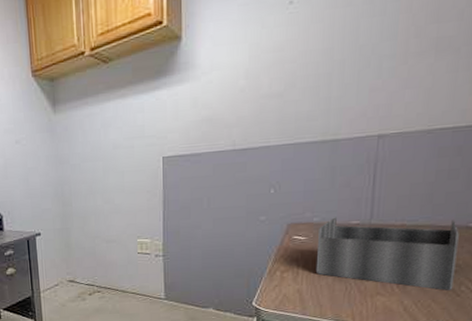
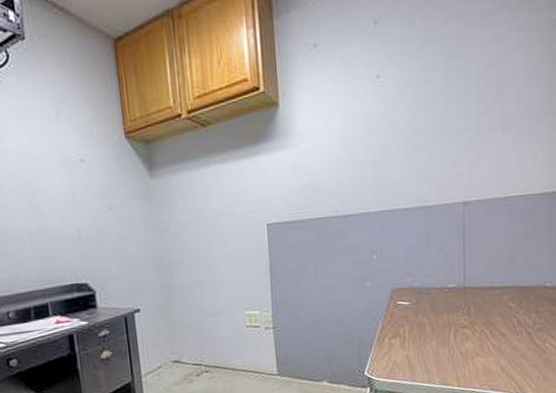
desk organizer: present [315,217,459,291] -> none [420,280,539,348]

